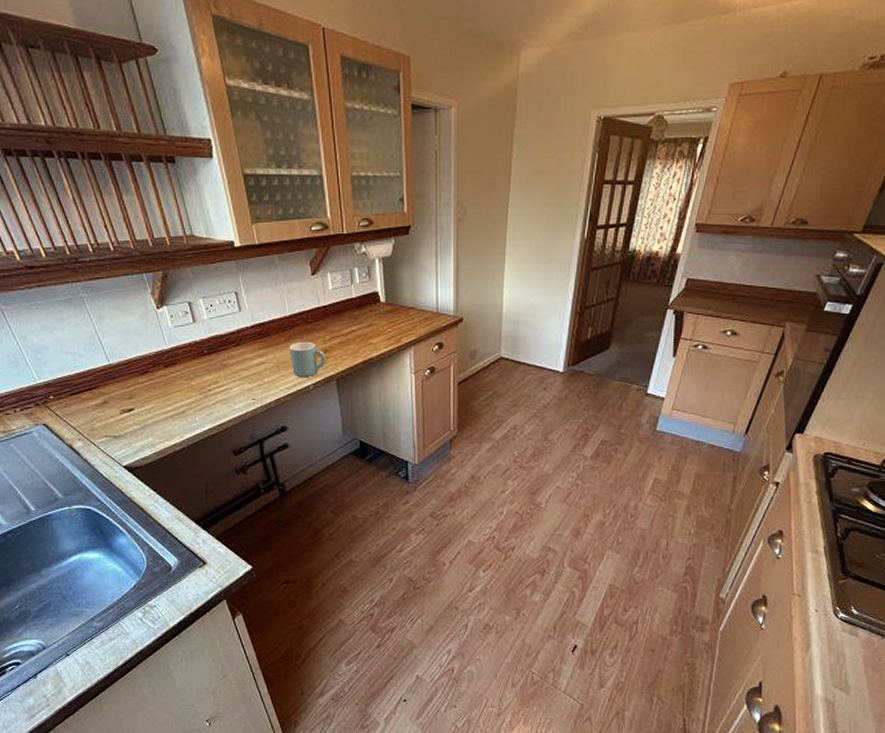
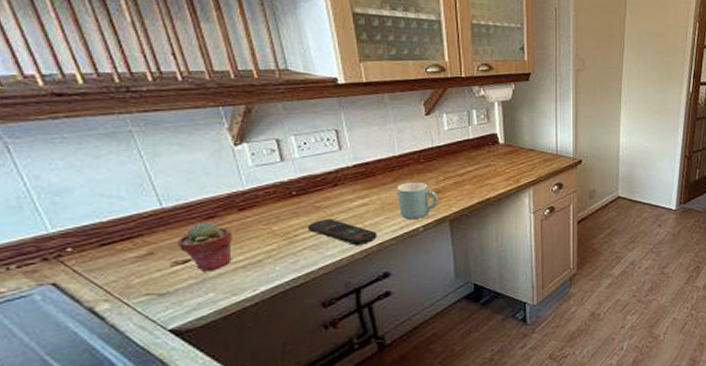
potted succulent: none [122,378,163,419] -> present [176,223,233,272]
remote control: none [217,375,275,401] -> present [307,218,377,246]

